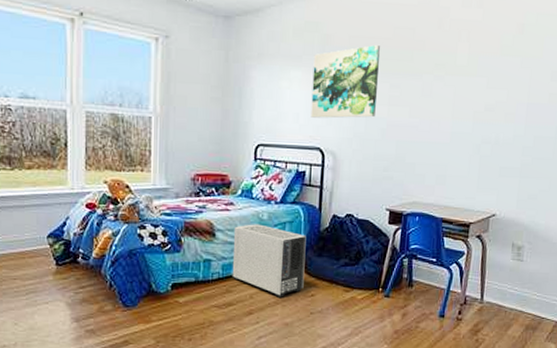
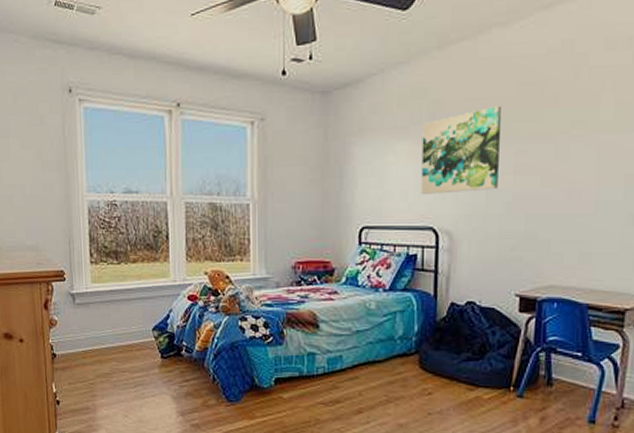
air purifier: present [232,224,307,297] -> none [338,314,421,395]

